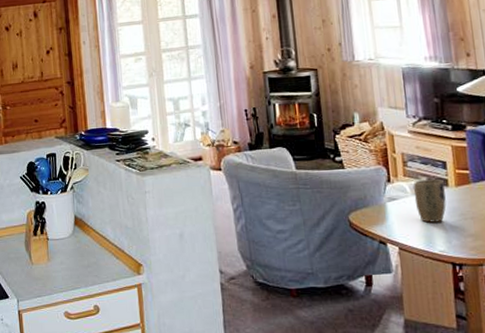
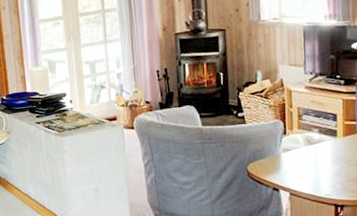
plant pot: present [413,179,446,223] -> none [306,131,334,170]

